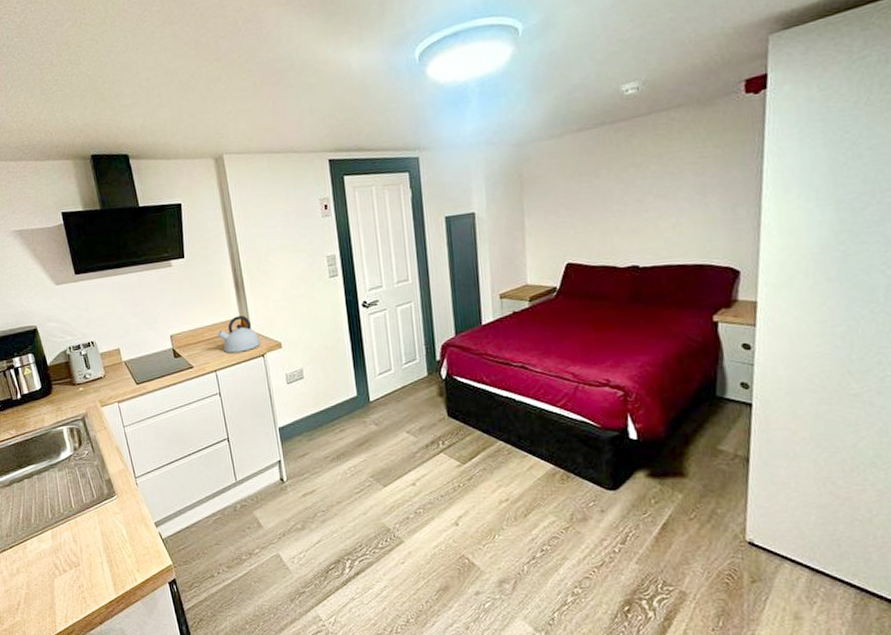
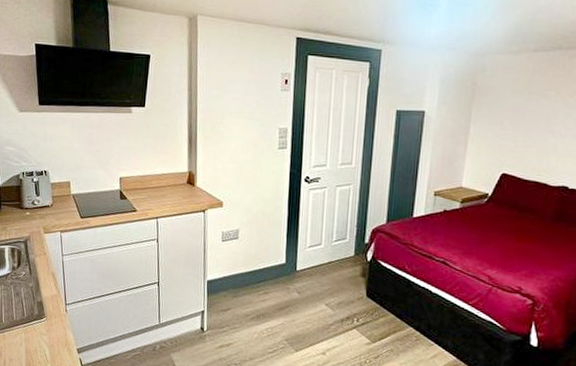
kettle: present [217,315,261,353] -> none [163,170,204,205]

